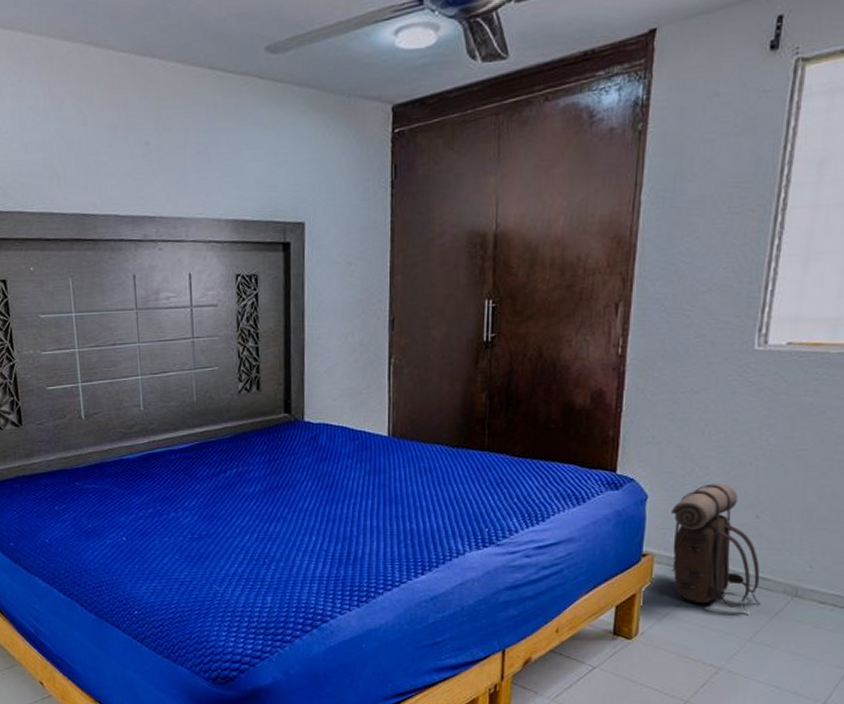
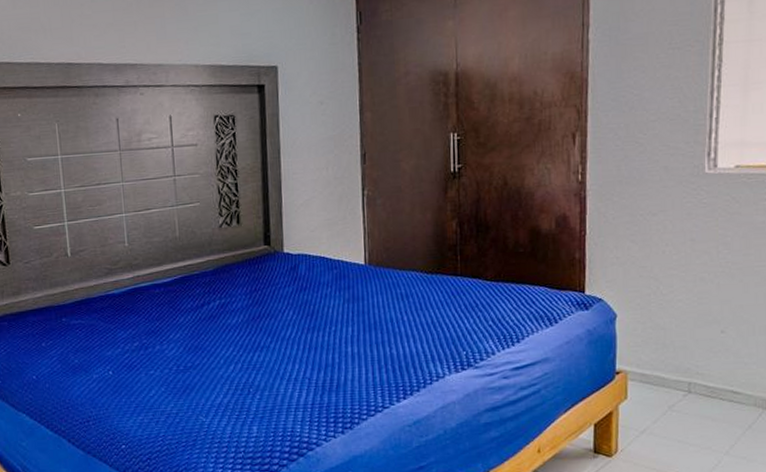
backpack: present [670,483,761,611] -> none [639,300,734,425]

